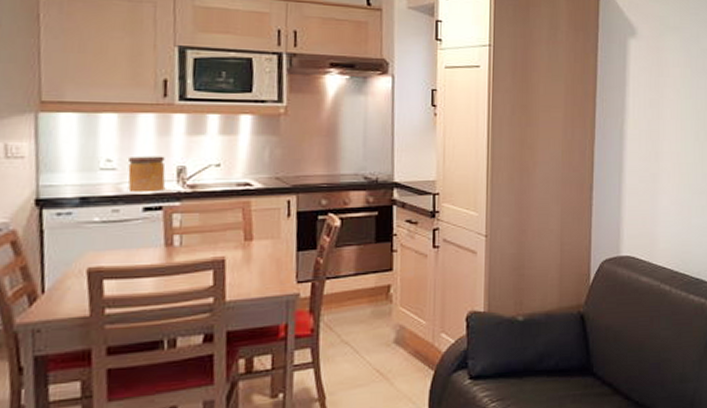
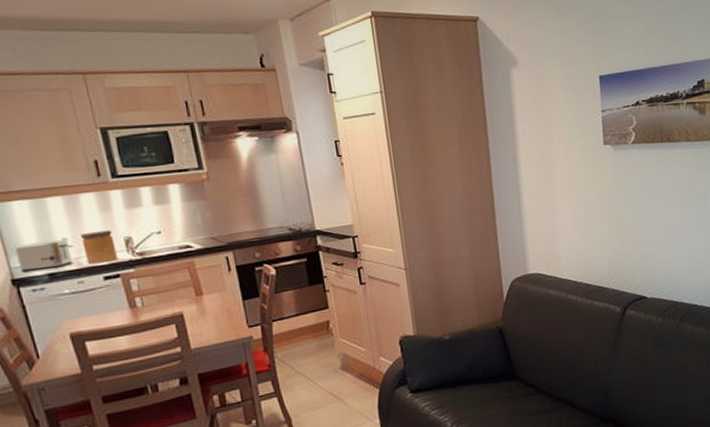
toaster: none [48,160,113,193] -> present [14,239,73,273]

